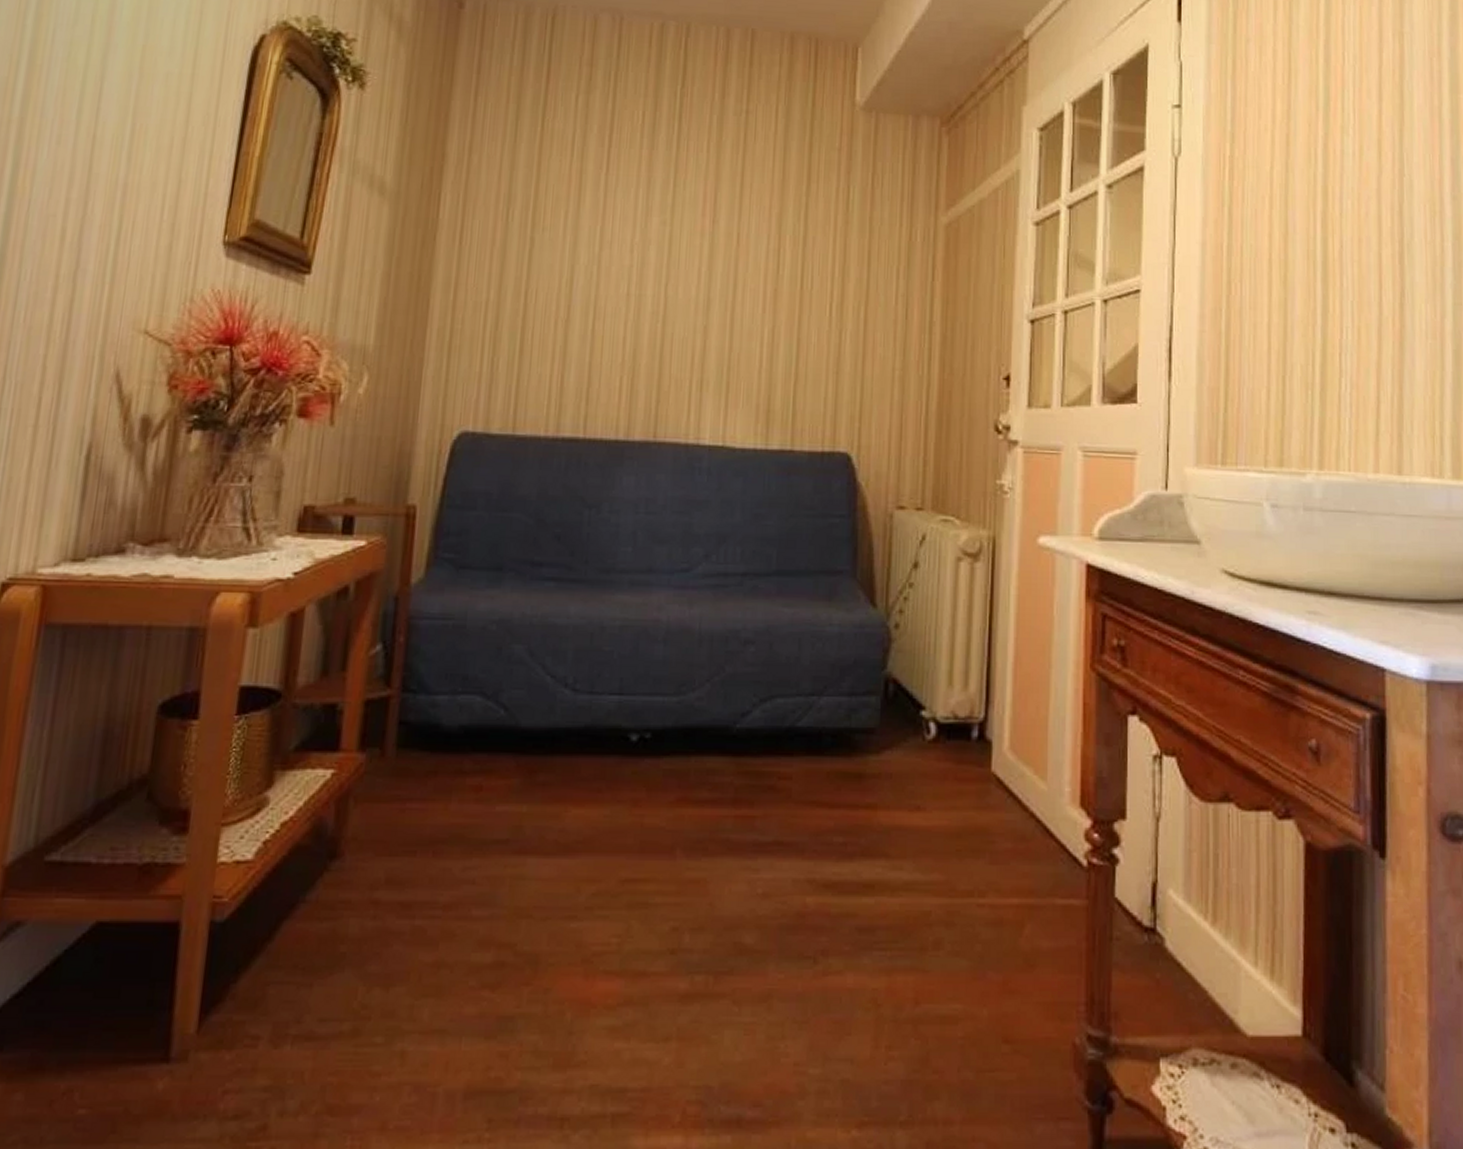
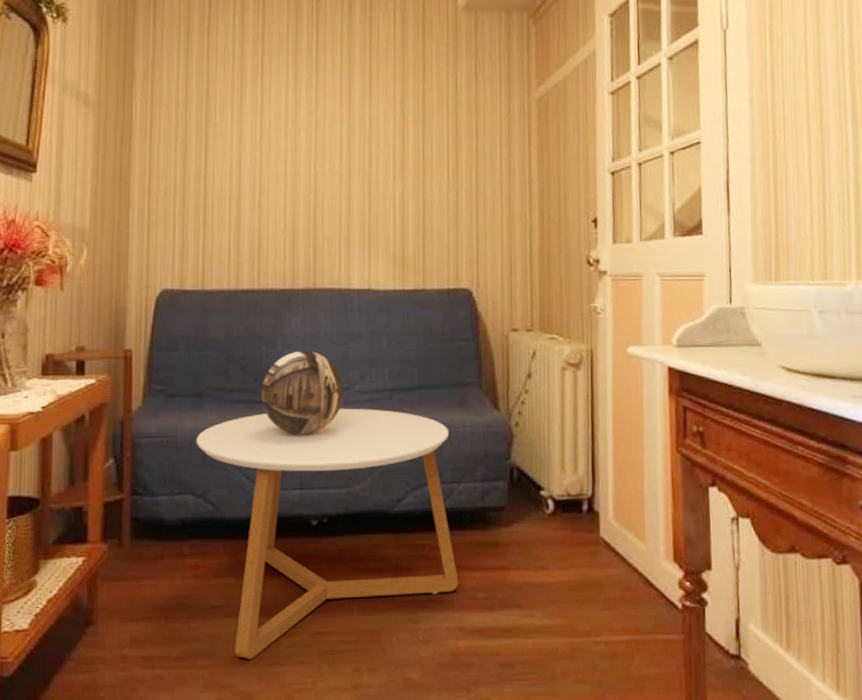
coffee table: none [490,594,812,911] -> present [196,408,459,660]
decorative bowl: none [577,519,684,626] -> present [261,350,344,435]

